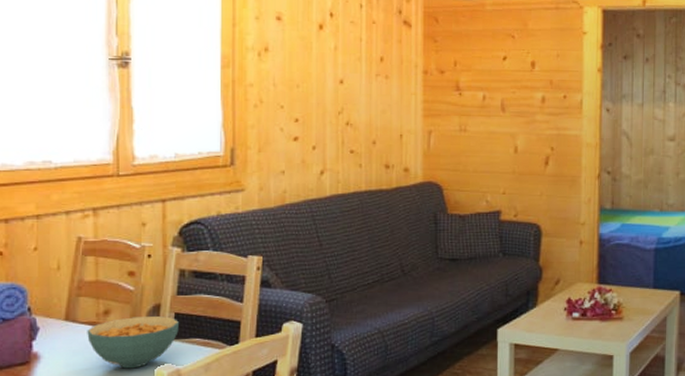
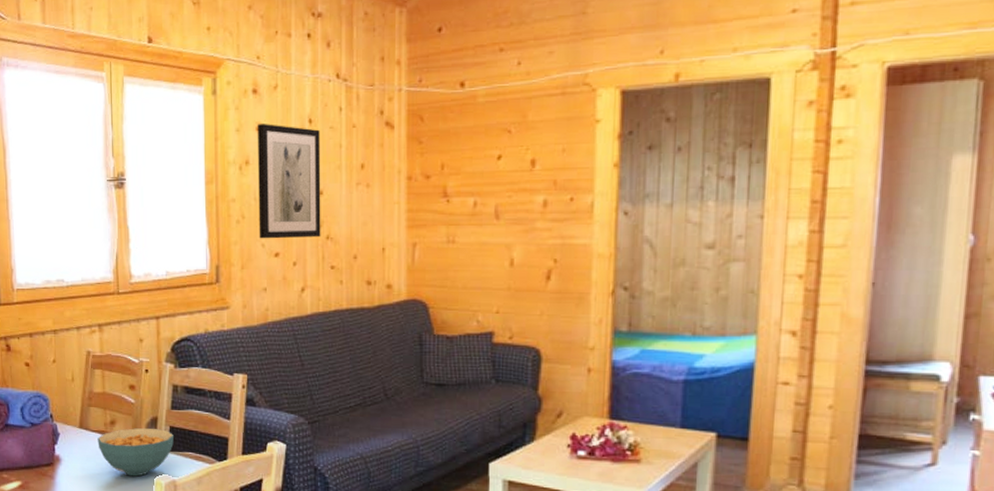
wall art: none [277,14,342,124] -> present [257,124,321,239]

